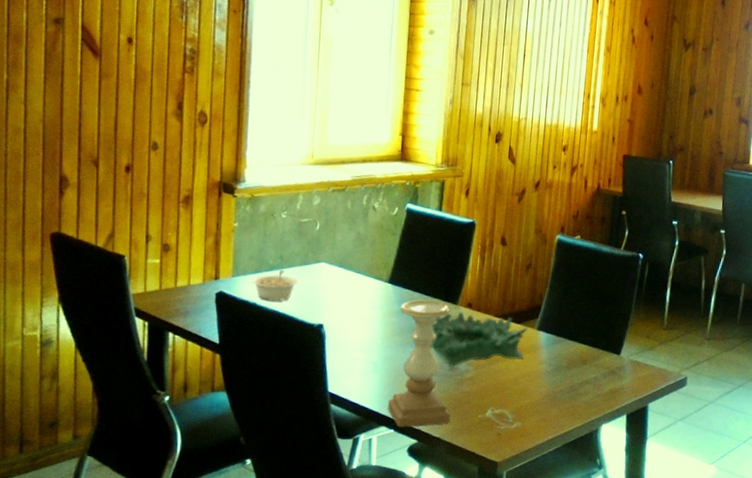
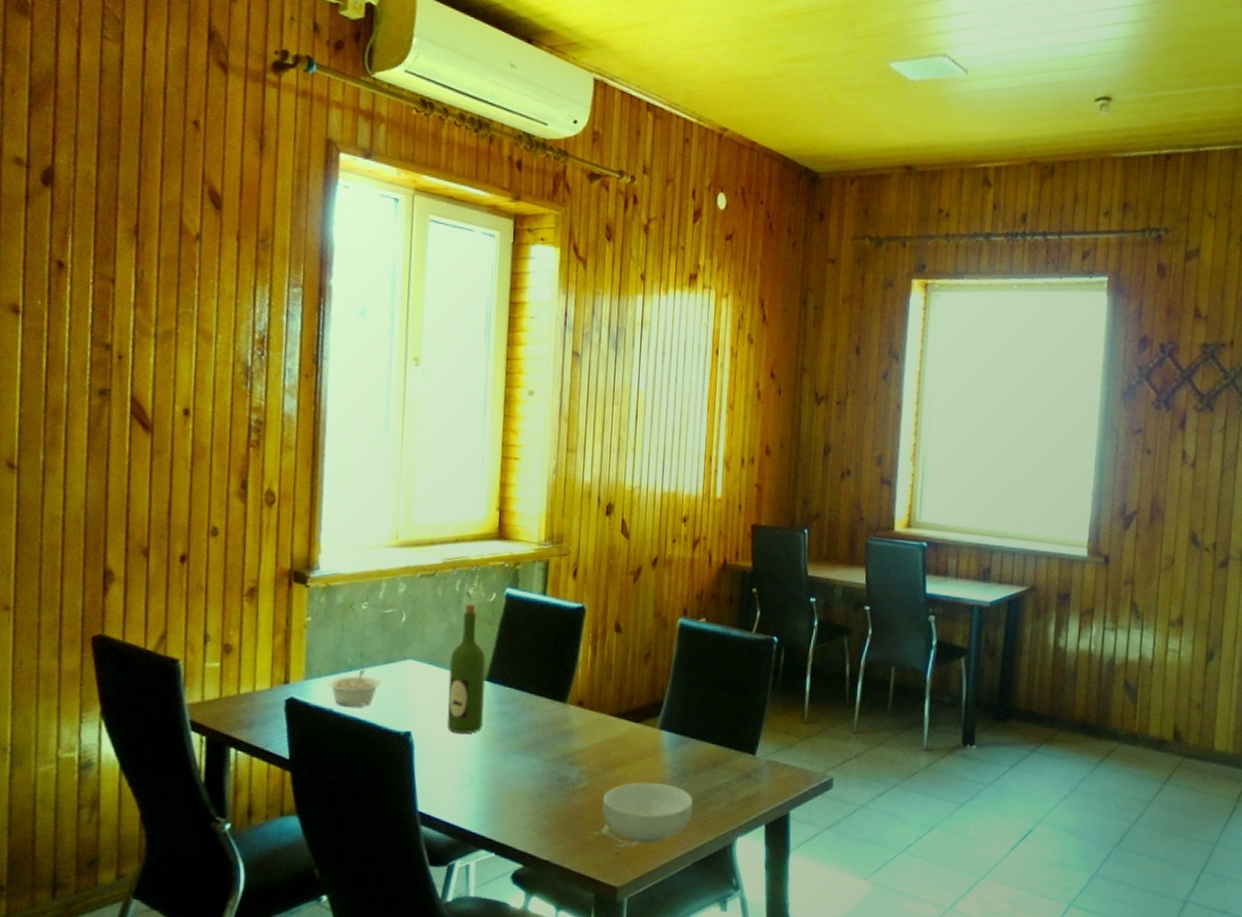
wine bottle: none [354,216,389,328] -> present [447,604,486,733]
candle holder: present [388,300,451,428] -> none [488,699,561,851]
decorative bowl: present [430,311,528,369] -> none [536,711,649,779]
cereal bowl: none [486,375,565,427] -> present [601,783,694,844]

